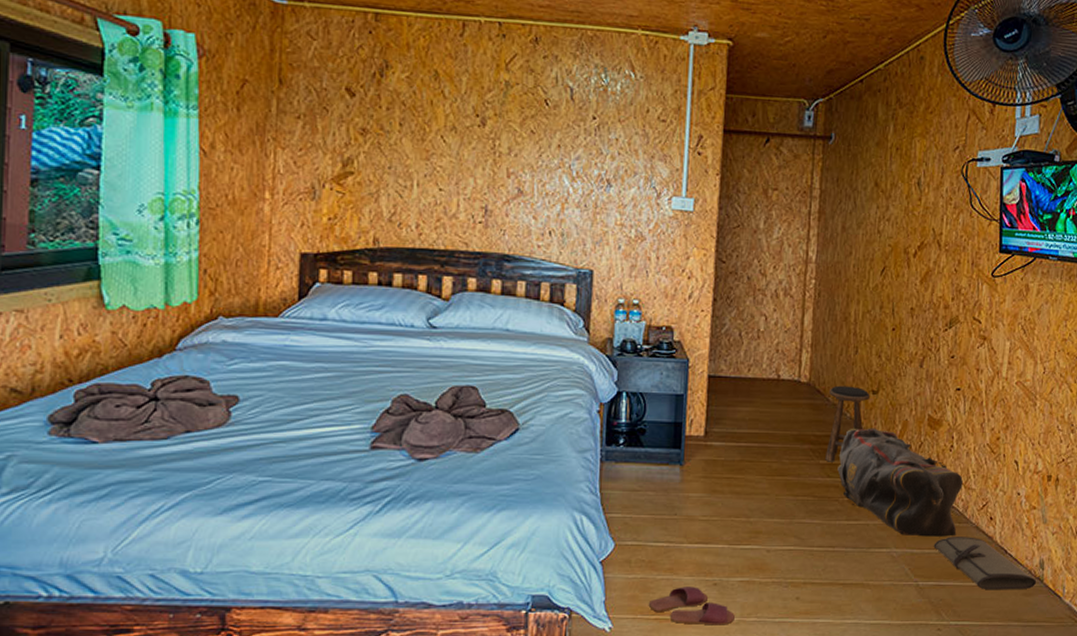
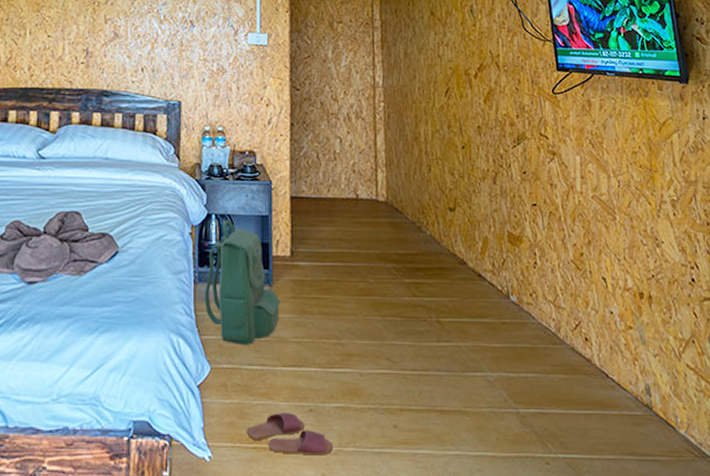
backpack: none [610,398,691,522] -> present [204,220,281,344]
stool: present [825,385,870,462] -> none [408,203,447,281]
duffel bag: present [837,428,963,537] -> none [422,245,552,359]
tool roll: present [933,537,1037,590] -> none [530,359,646,419]

